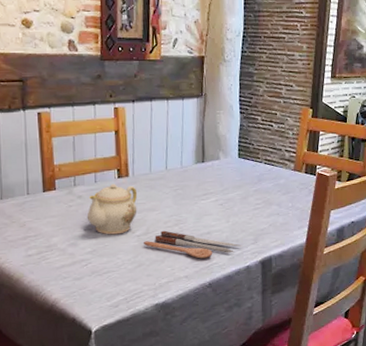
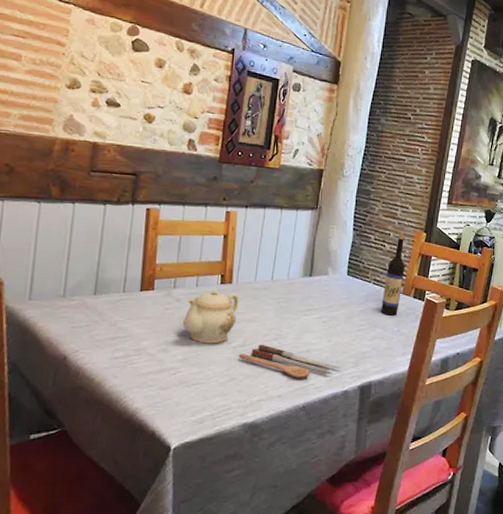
wine bottle: none [274,112,294,193] -> present [381,233,405,316]

